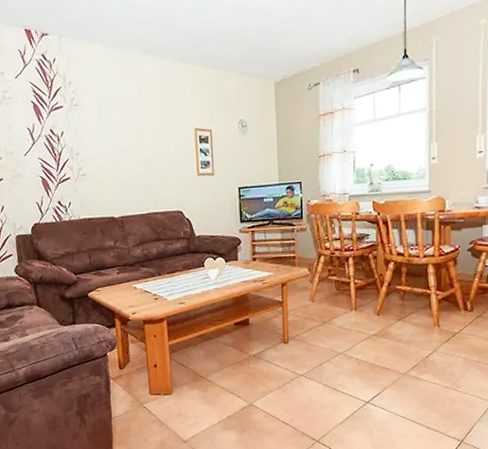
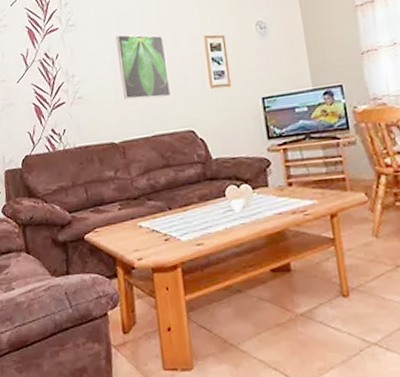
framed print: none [116,119,165,181] -> present [115,34,172,100]

